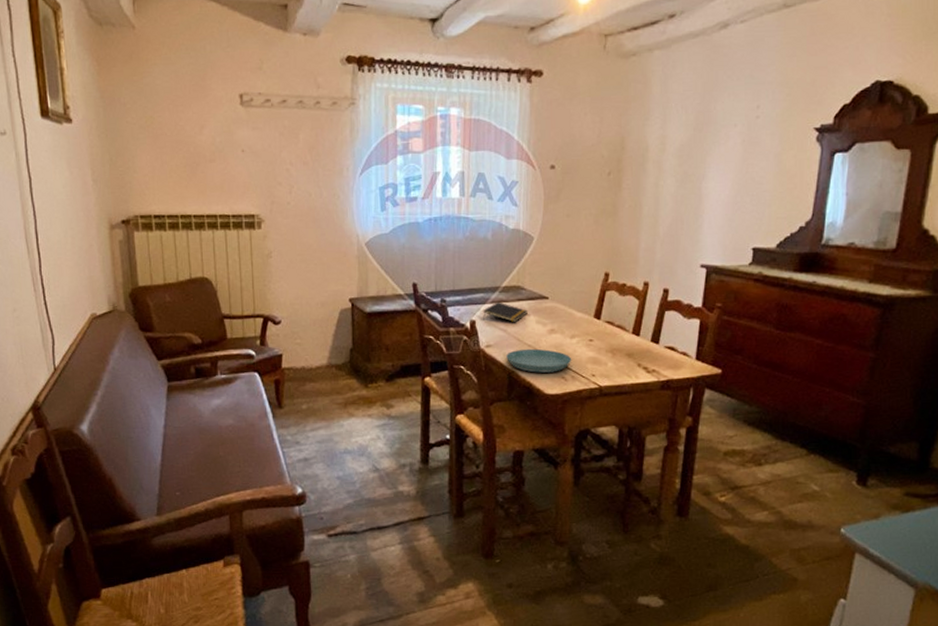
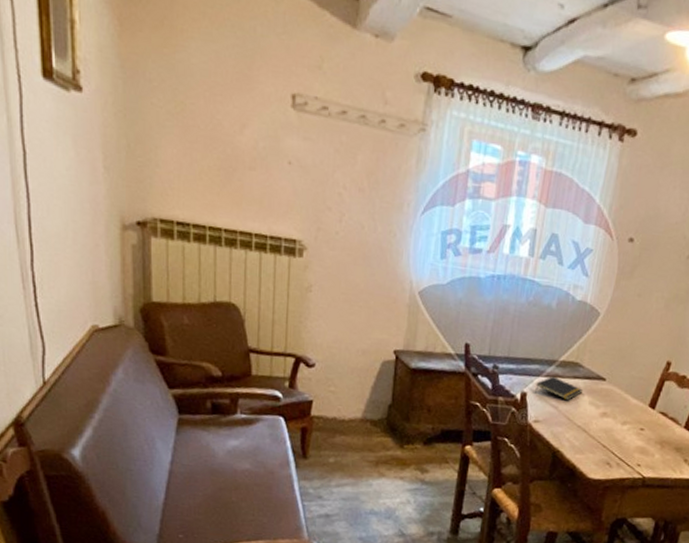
saucer: present [506,348,572,373] -> none [553,429,620,457]

